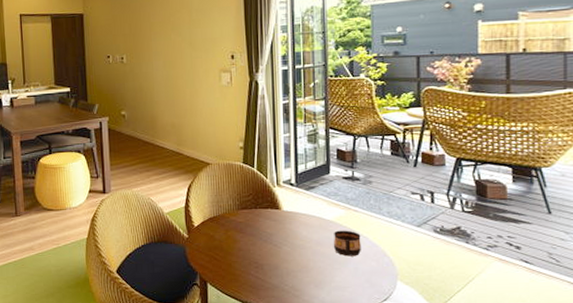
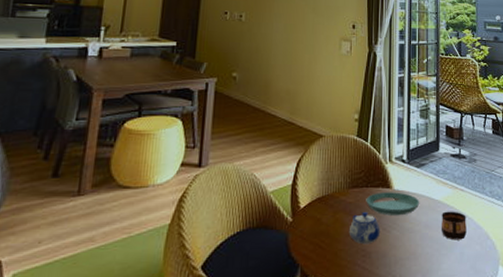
teapot: none [240,230,272,258] -> present [348,212,381,245]
saucer: none [255,213,311,234] -> present [366,192,420,216]

